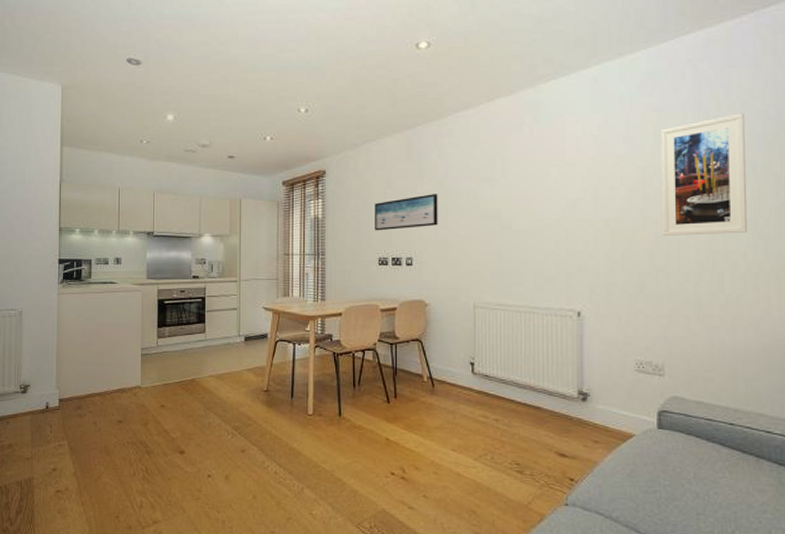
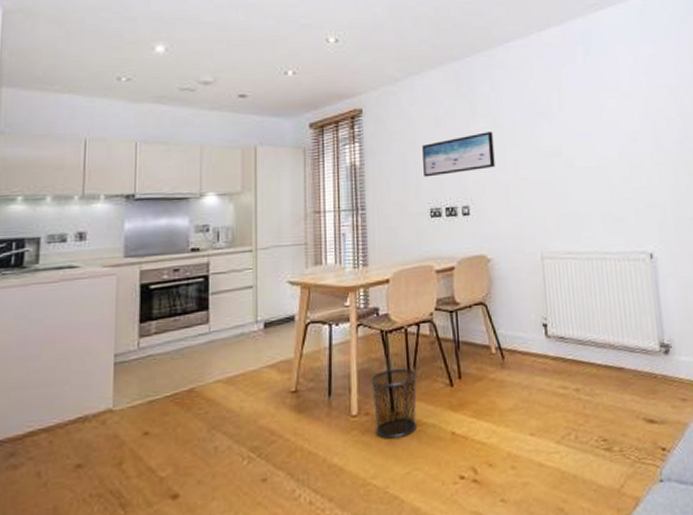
waste bin: none [323,383,361,436] -> present [369,368,417,439]

